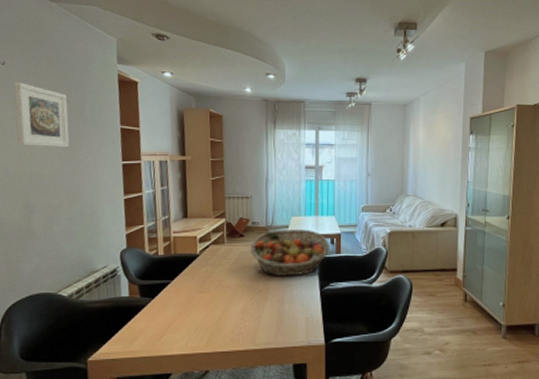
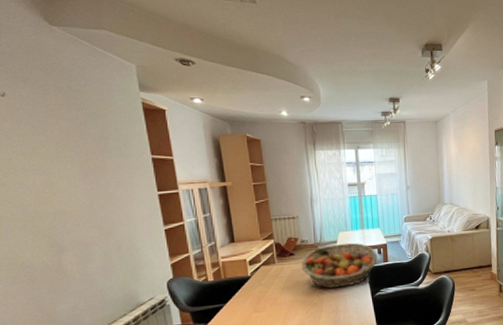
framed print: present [14,82,70,148] -> none [20,115,95,183]

